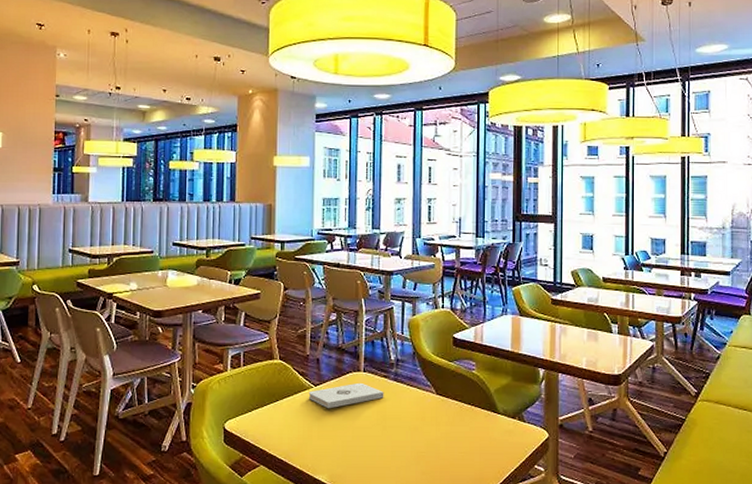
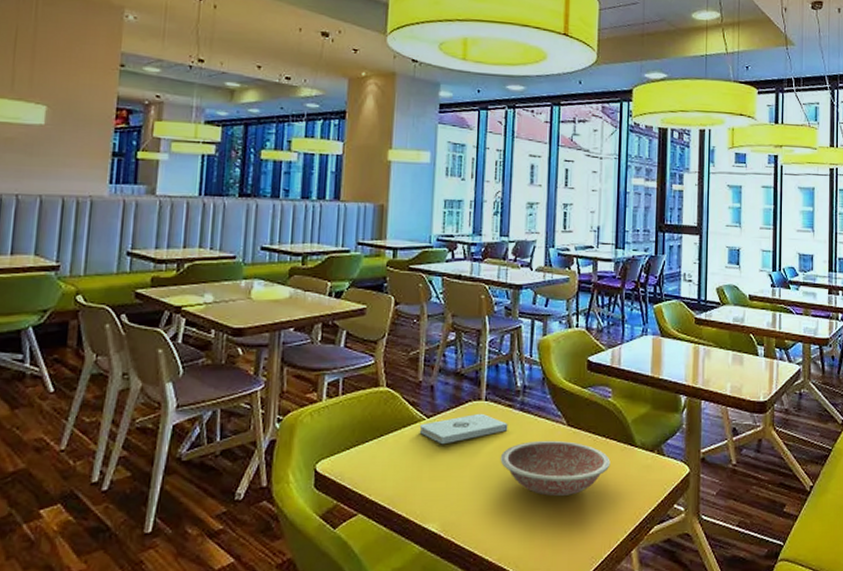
bowl: none [378,406,476,455] -> present [500,440,611,496]

